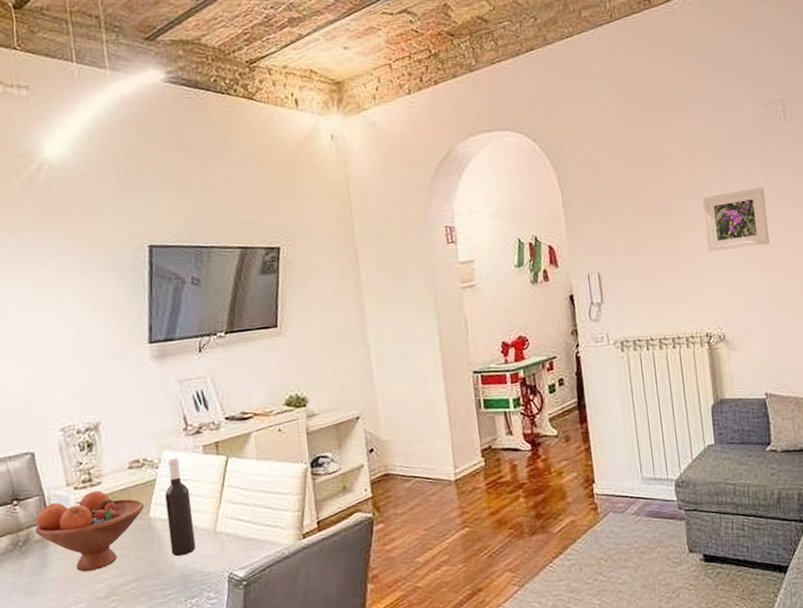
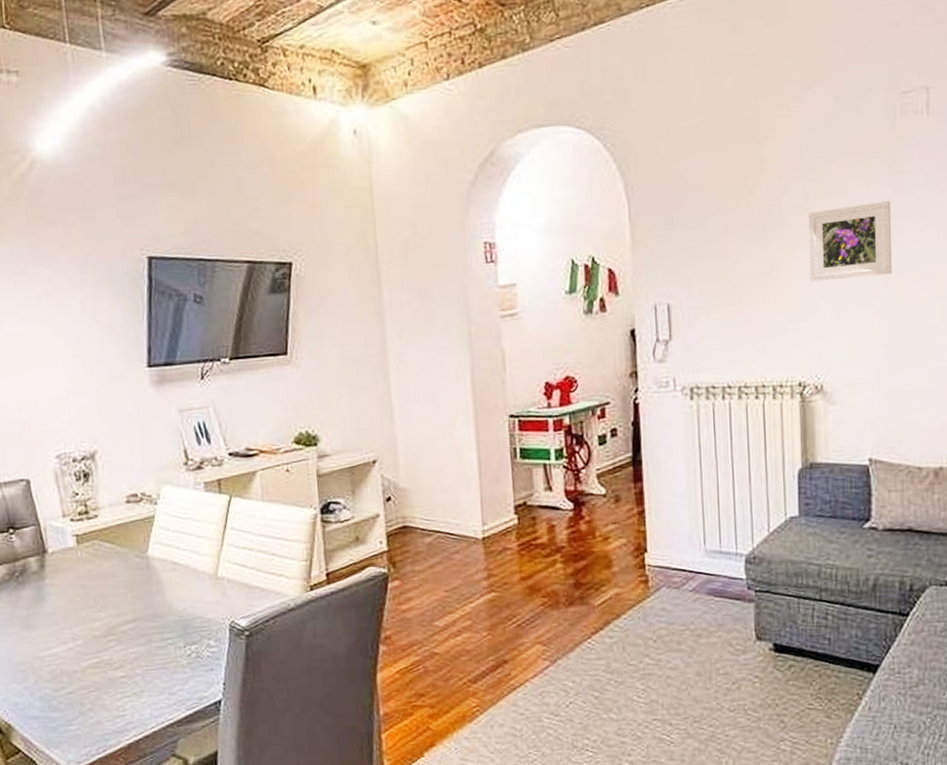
fruit bowl: present [35,491,144,572] -> none [31,524,142,608]
wine bottle: present [165,457,196,557] -> none [164,493,196,600]

